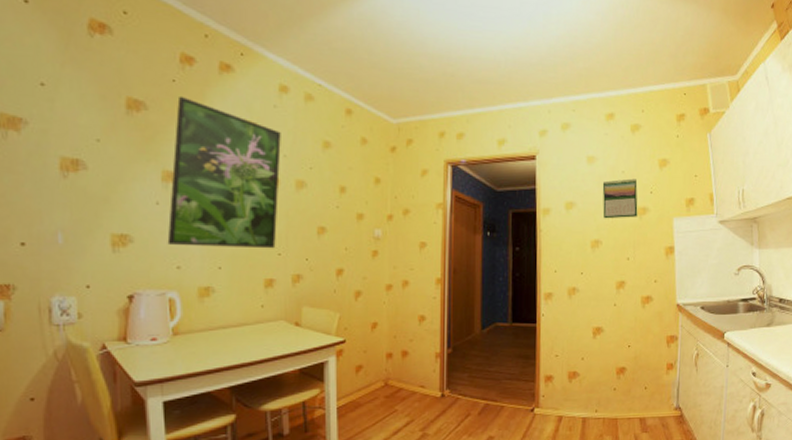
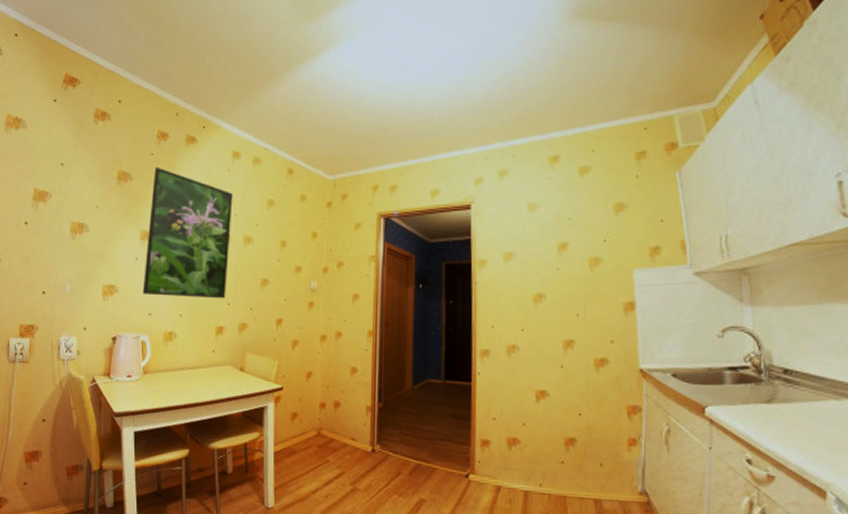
calendar: present [602,178,638,219] -> none [545,226,589,271]

